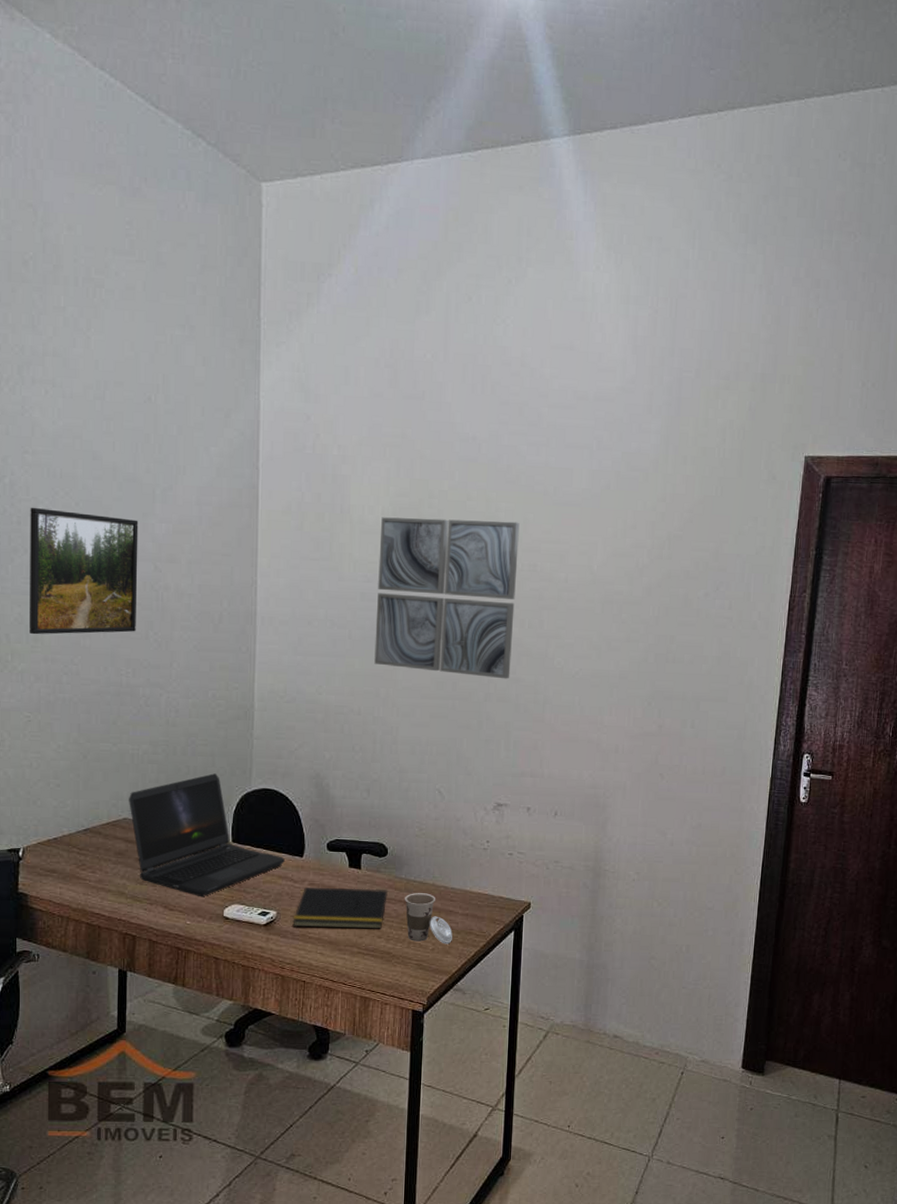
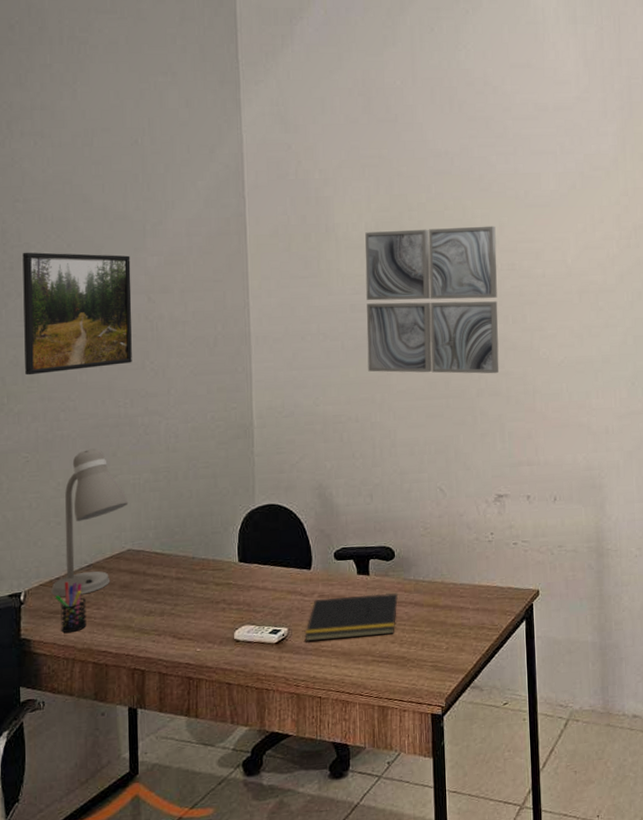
desk lamp: none [49,714,127,857] -> present [51,448,129,597]
pen holder: none [52,842,82,892] -> present [55,581,87,633]
laptop computer: present [129,773,285,897] -> none [132,495,293,622]
cup: present [404,893,452,944] -> none [414,592,465,643]

